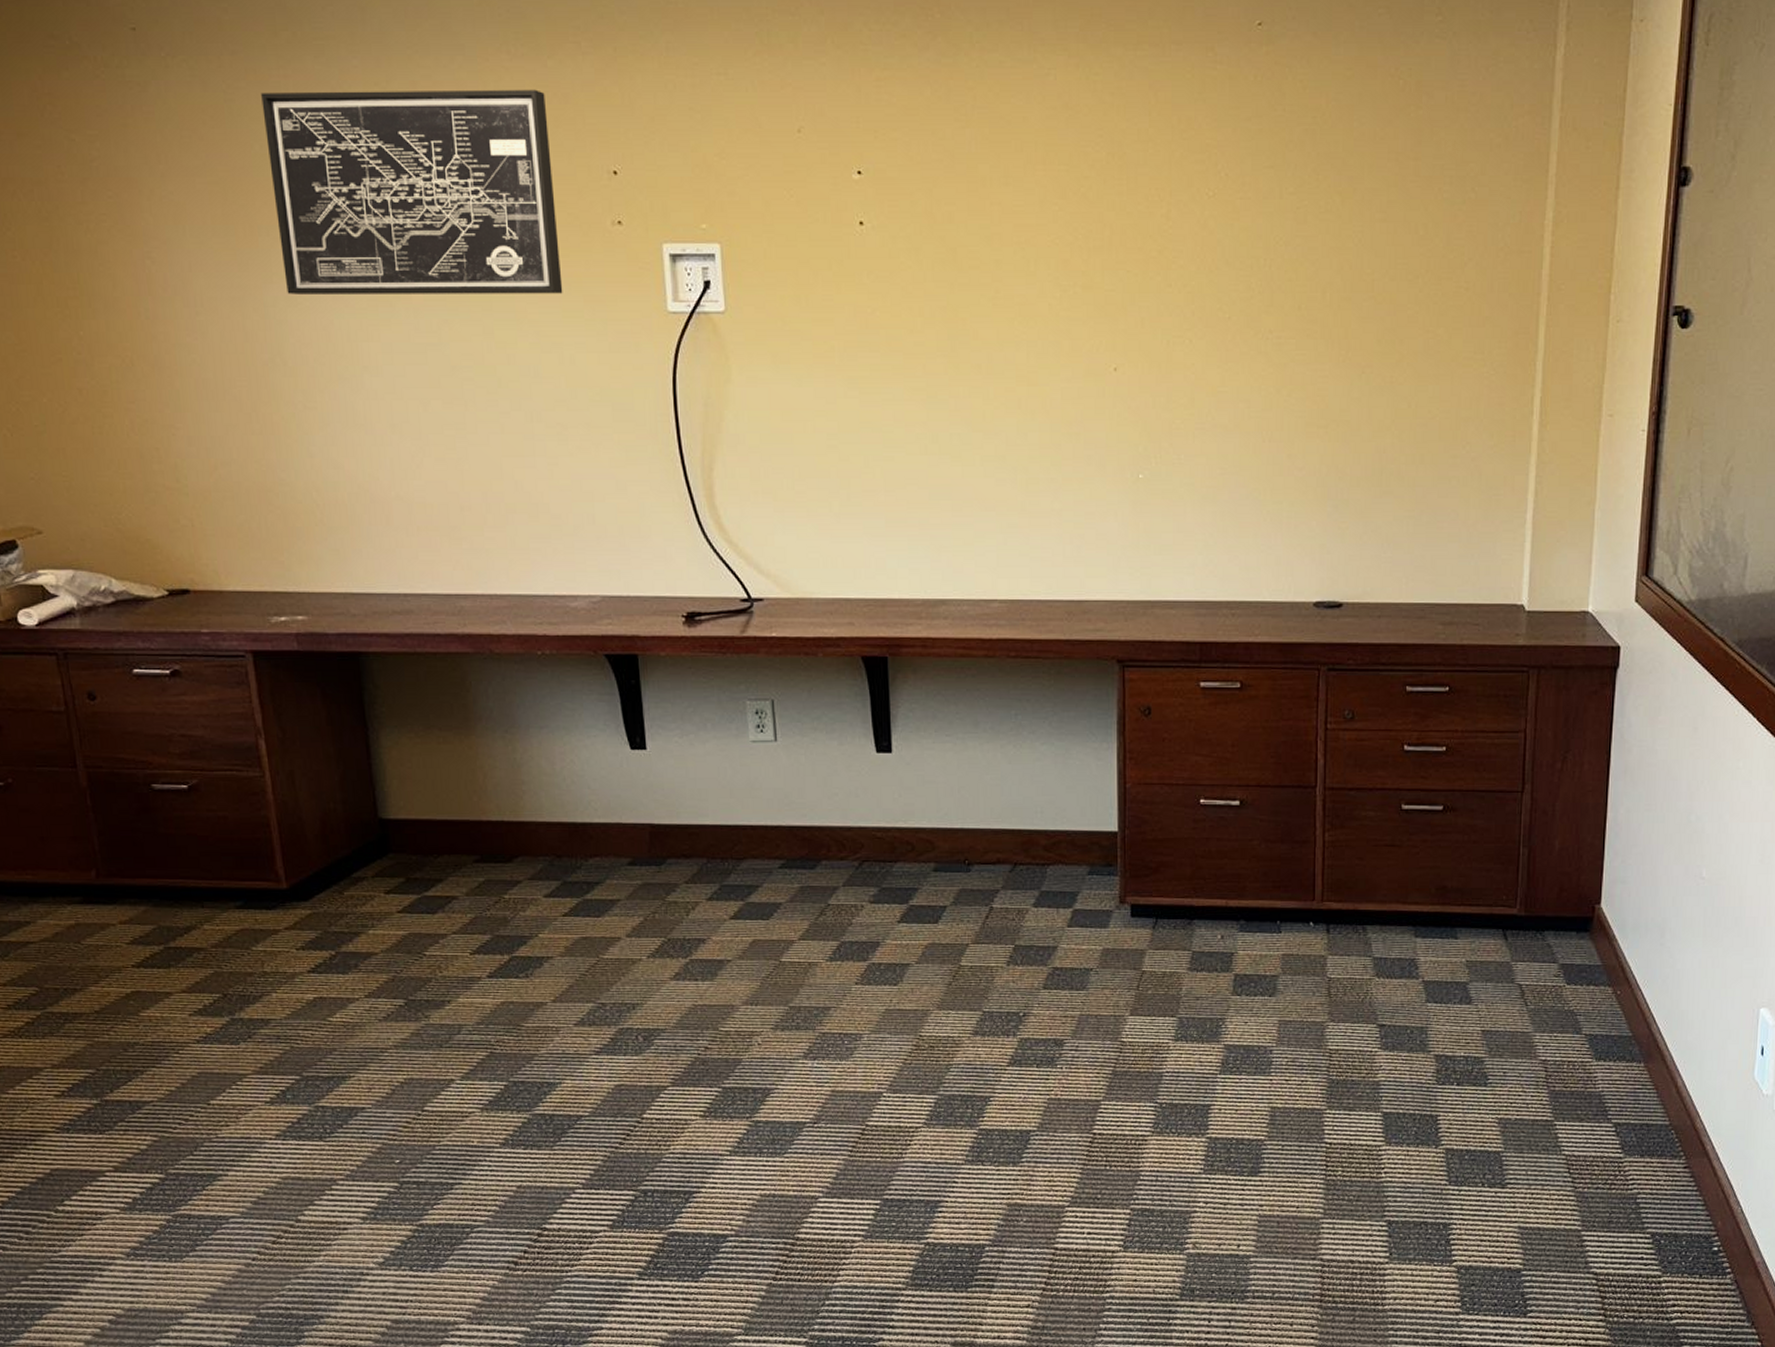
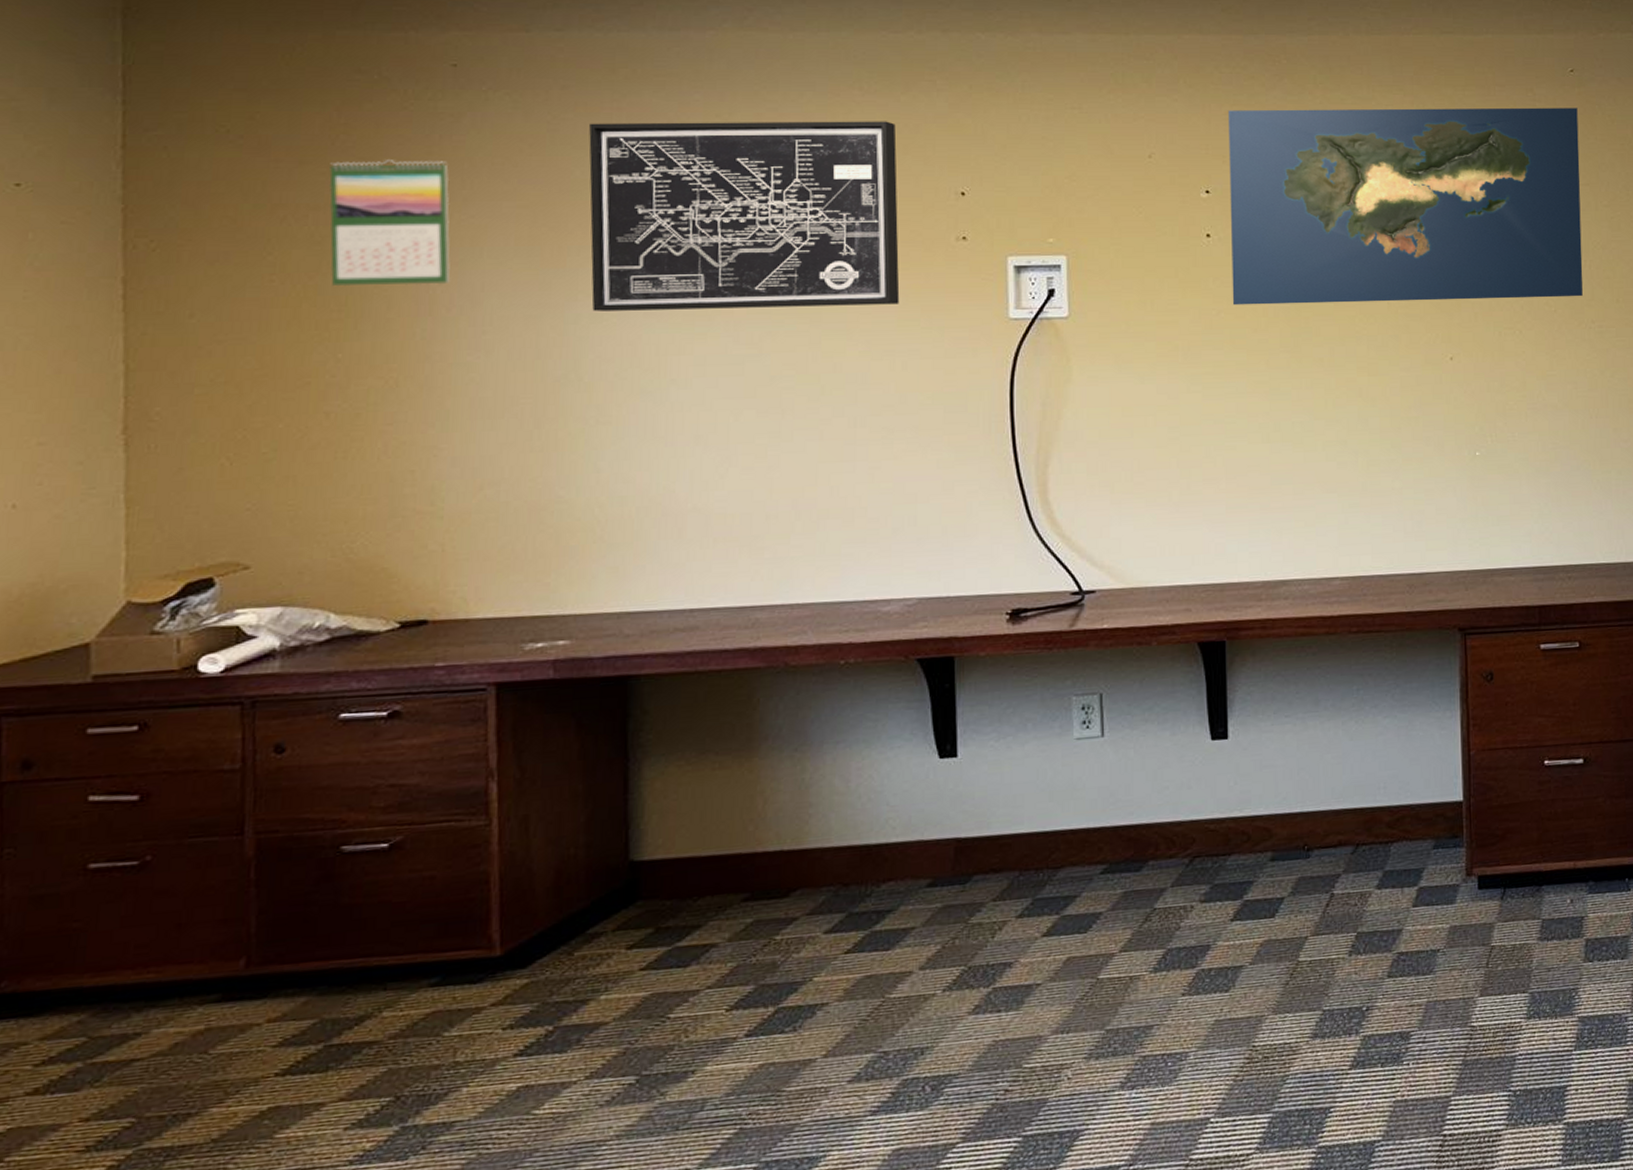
calendar: none [43,132,162,264] -> present [329,160,451,287]
map: none [878,71,1264,303] -> present [1227,107,1583,306]

